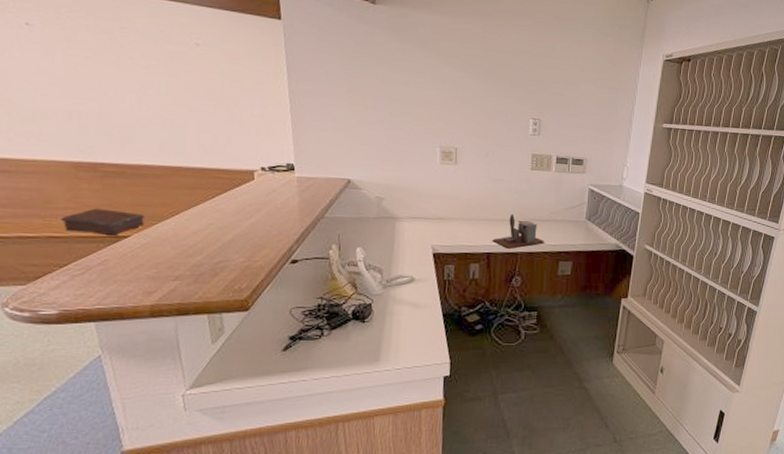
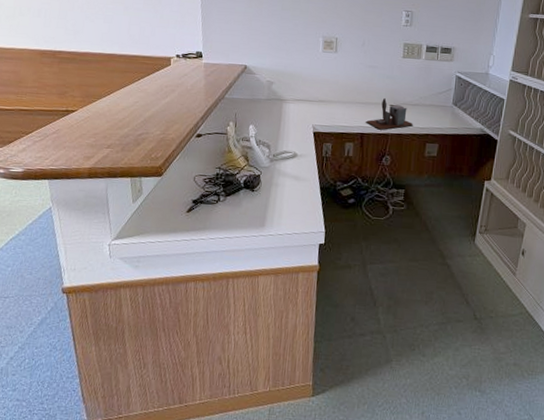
decorative box: present [61,208,145,235] -> none [29,87,88,110]

